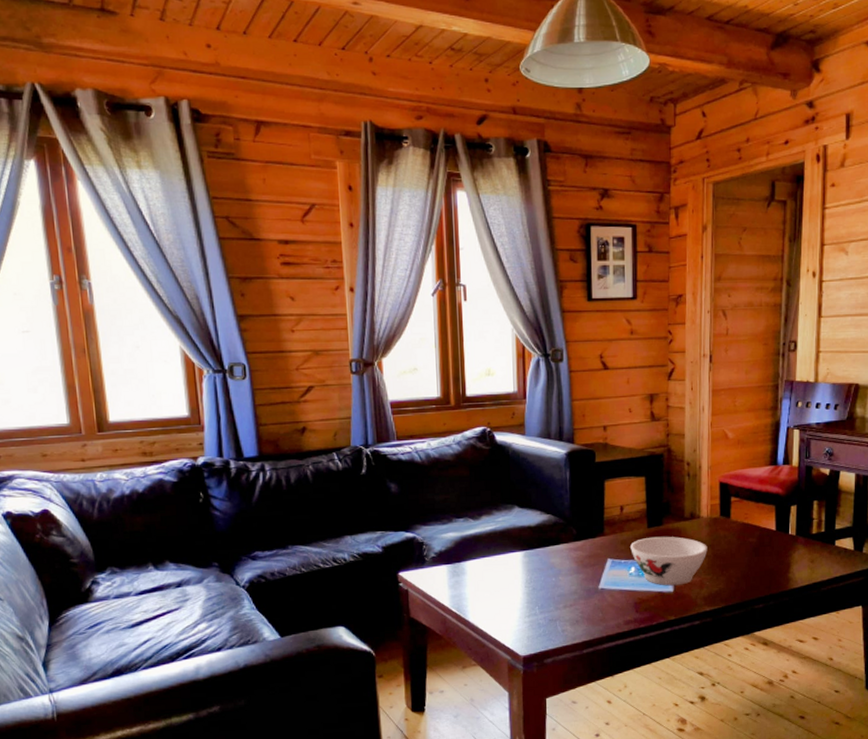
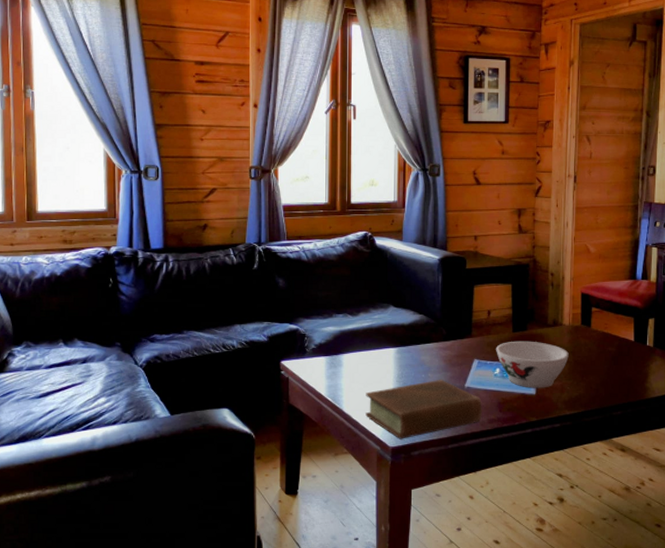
book: none [492,581,618,647] -> present [365,379,483,439]

